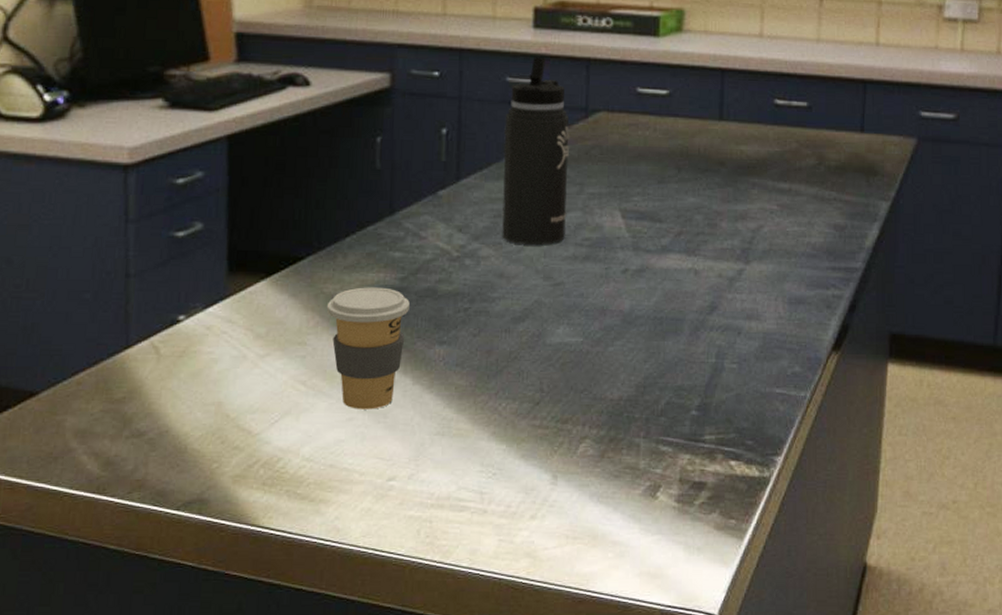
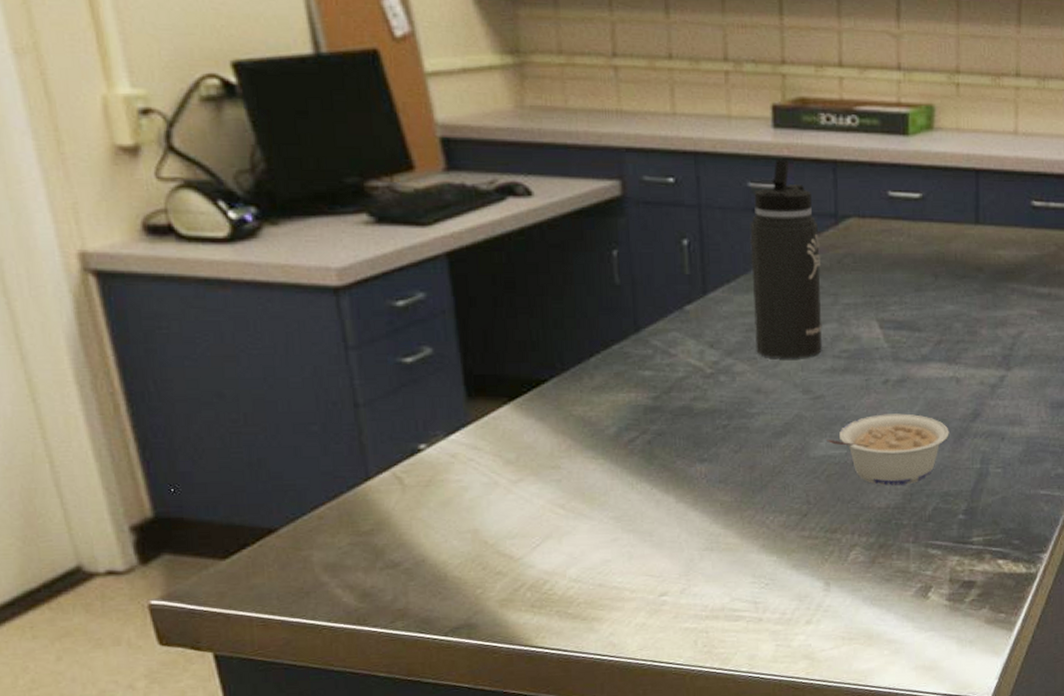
coffee cup: present [326,287,410,410] -> none [577,407,666,530]
legume: none [564,303,686,377] -> present [826,413,949,486]

